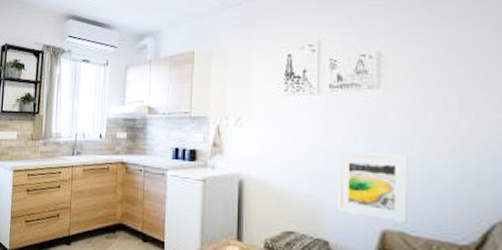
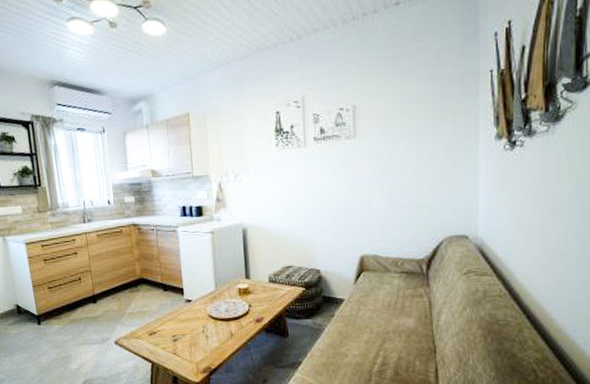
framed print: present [337,150,409,223] -> none [324,193,380,248]

